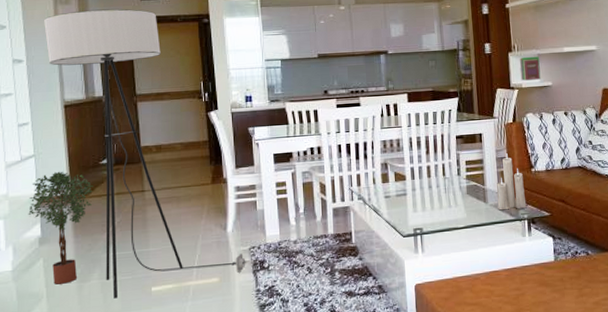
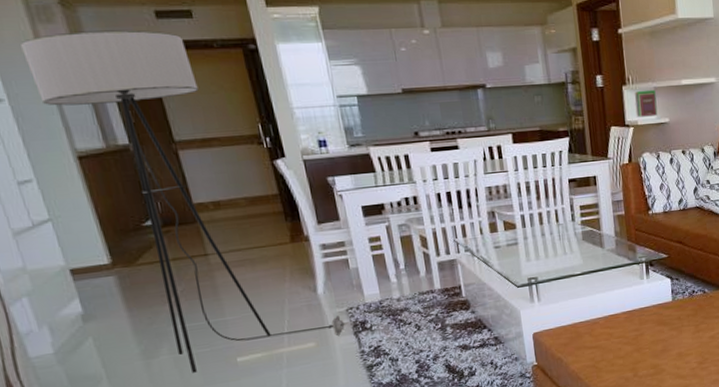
potted tree: present [28,171,93,285] -> none [56,236,143,364]
candle: present [497,153,527,211] -> none [613,196,645,255]

